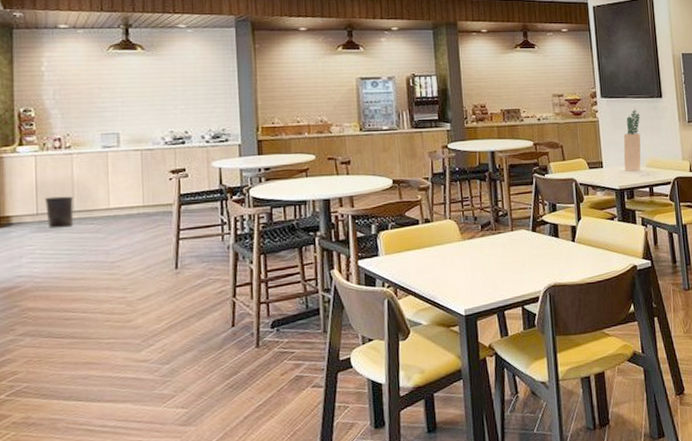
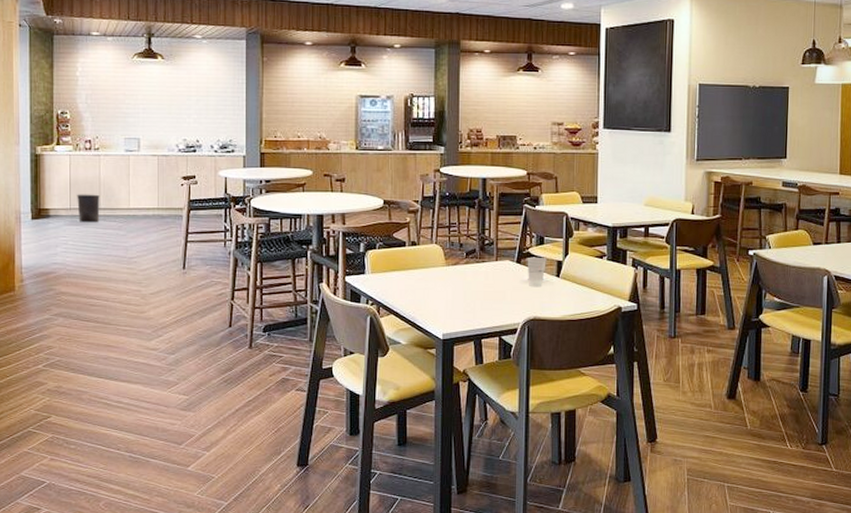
cup: none [542,224,562,254] -> present [527,257,548,288]
vase: present [623,108,641,172] -> none [620,141,644,210]

